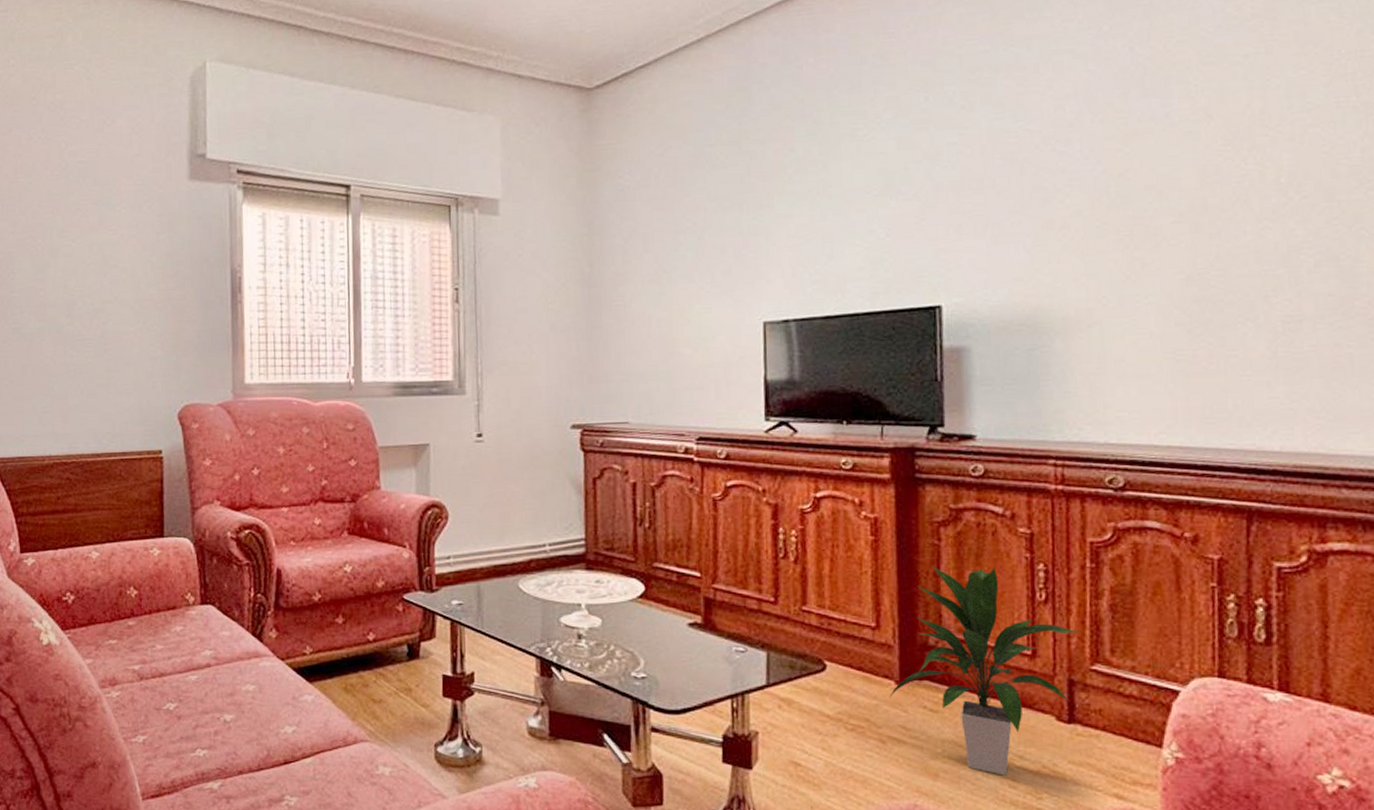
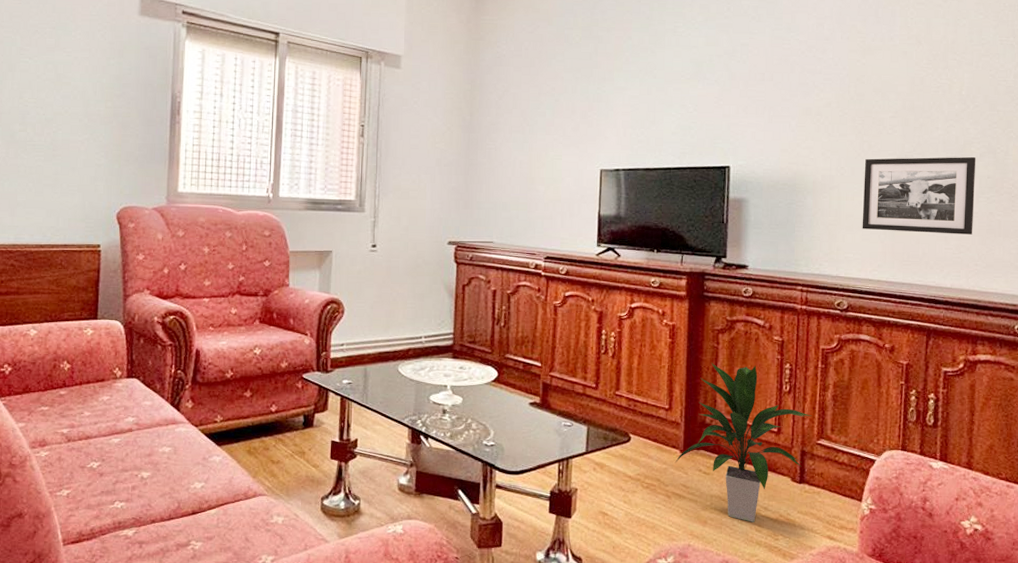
picture frame: none [1137,267,1310,378] -> present [862,156,976,235]

